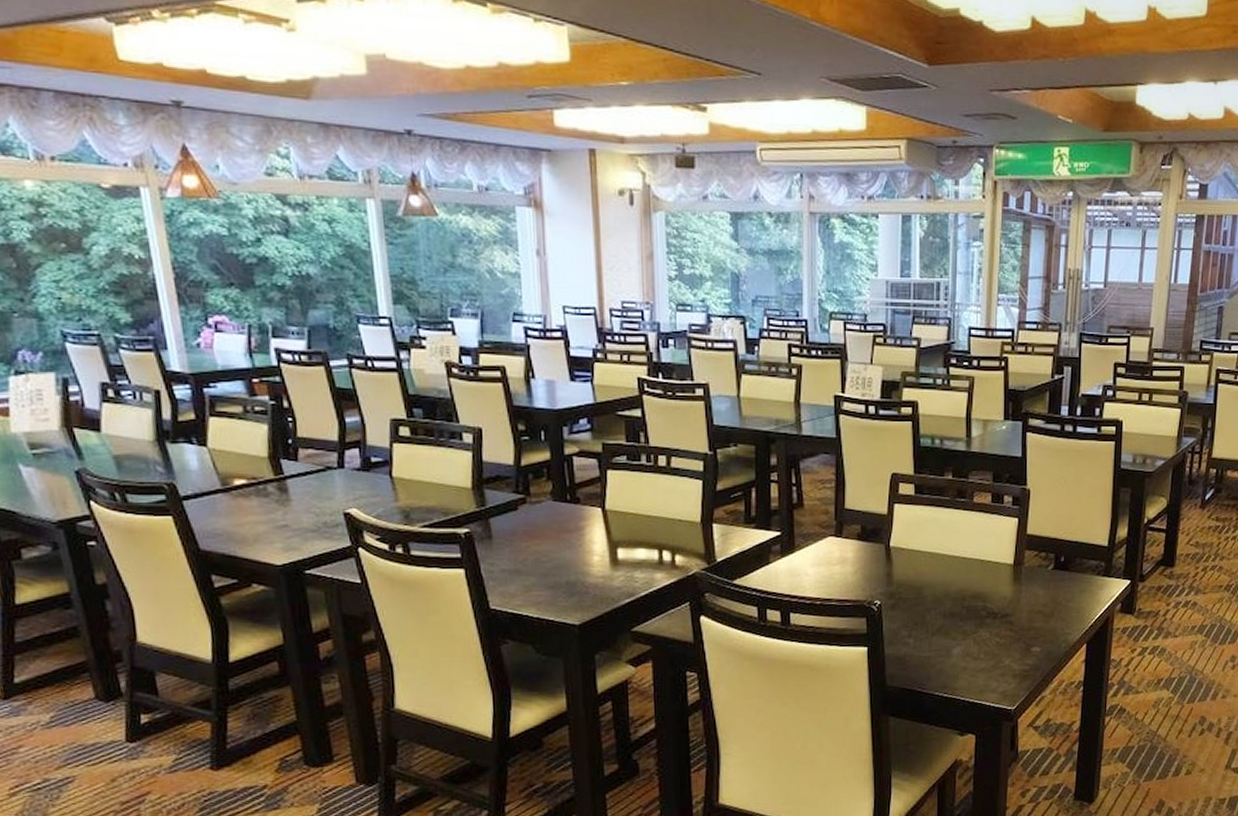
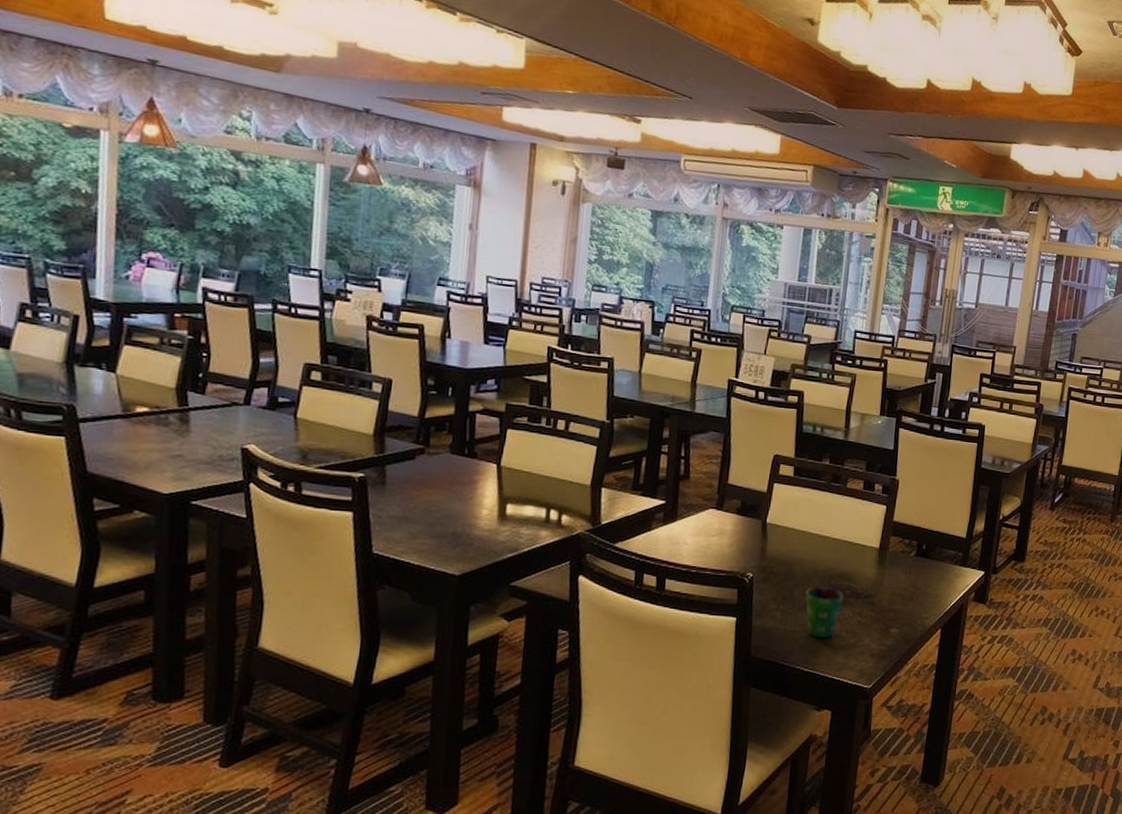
cup: none [938,608,979,662] -> present [805,586,844,638]

